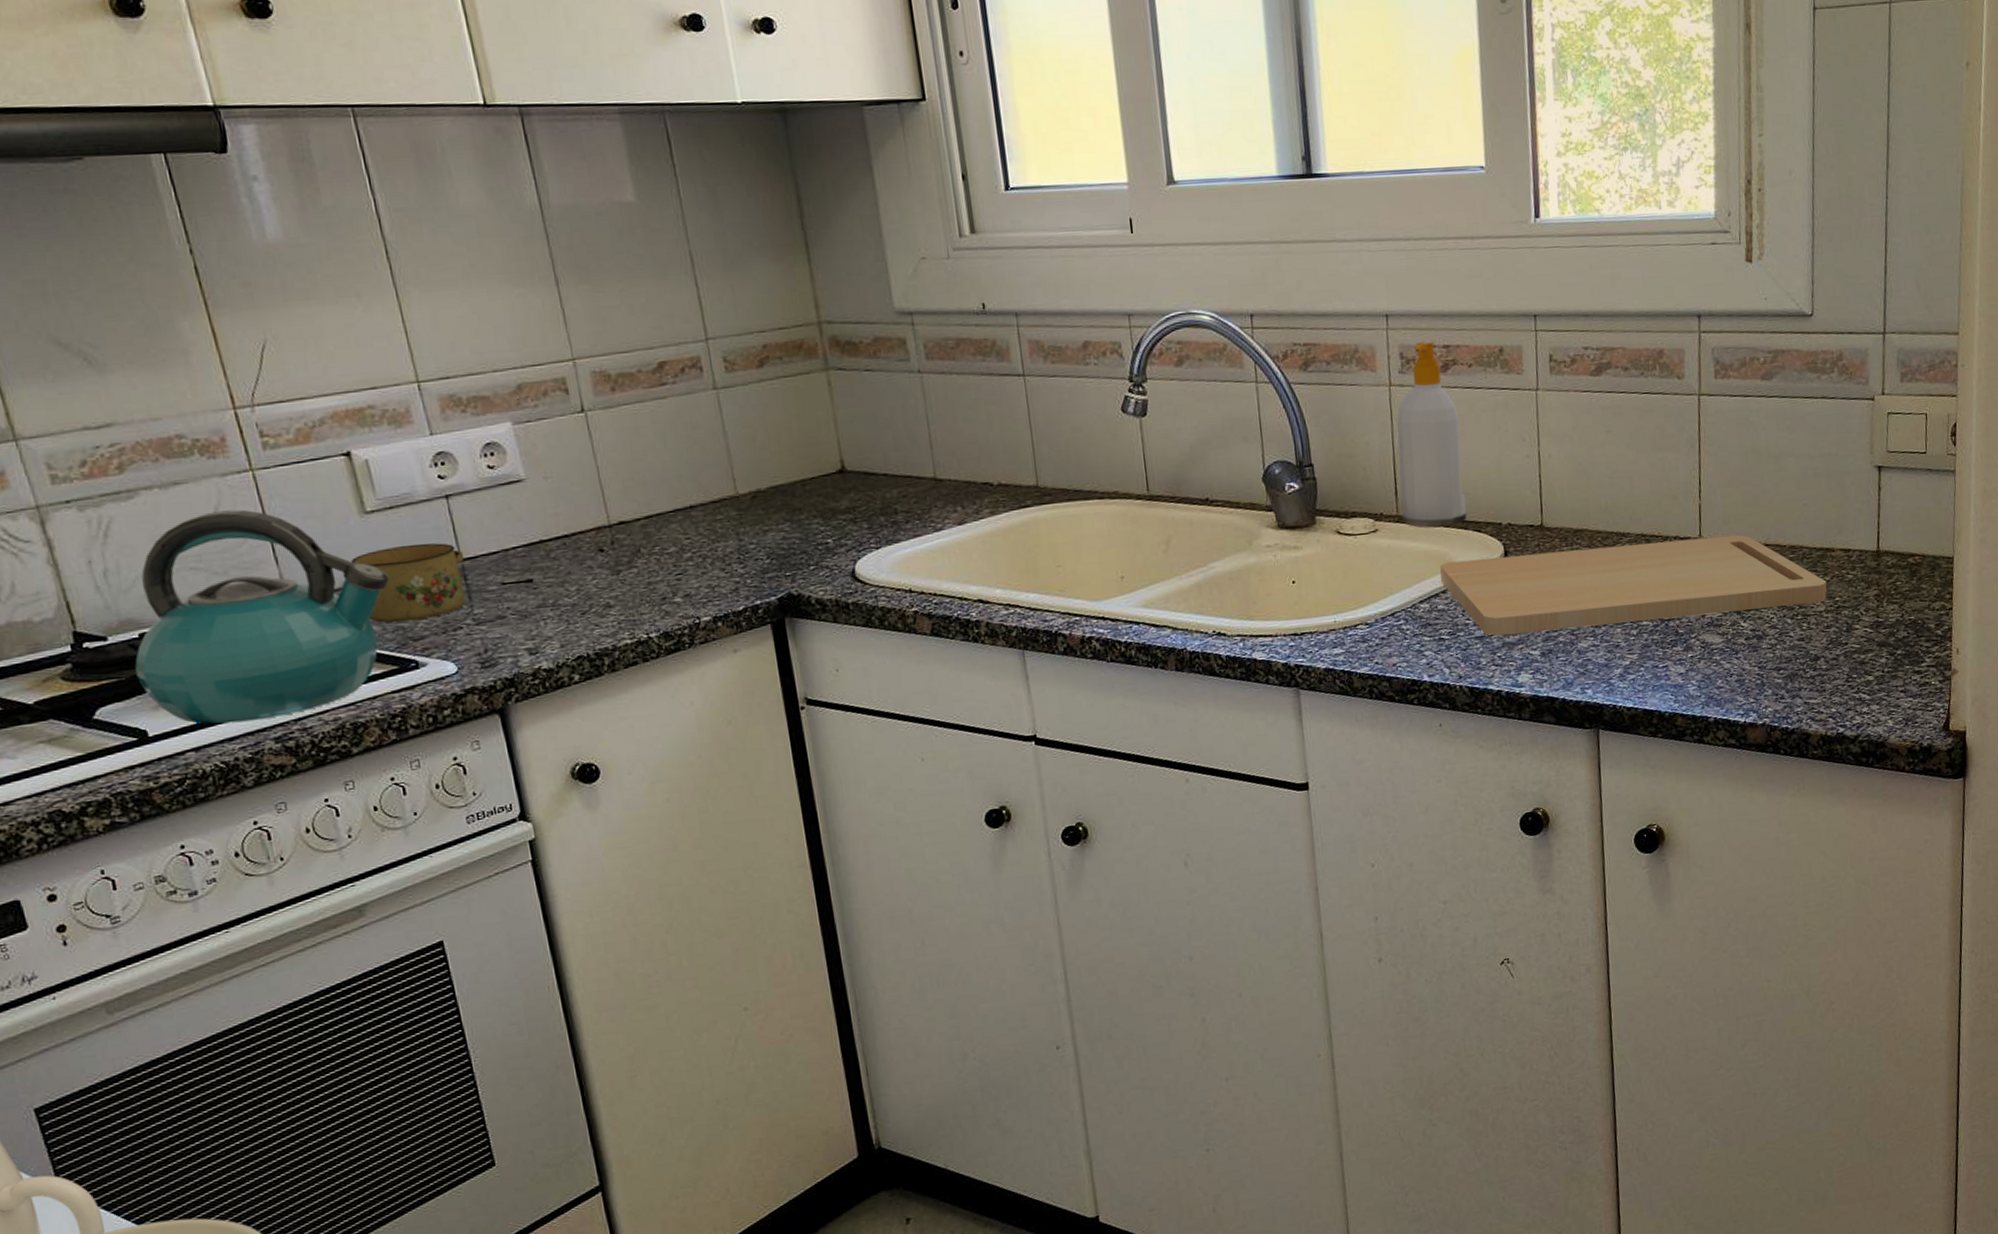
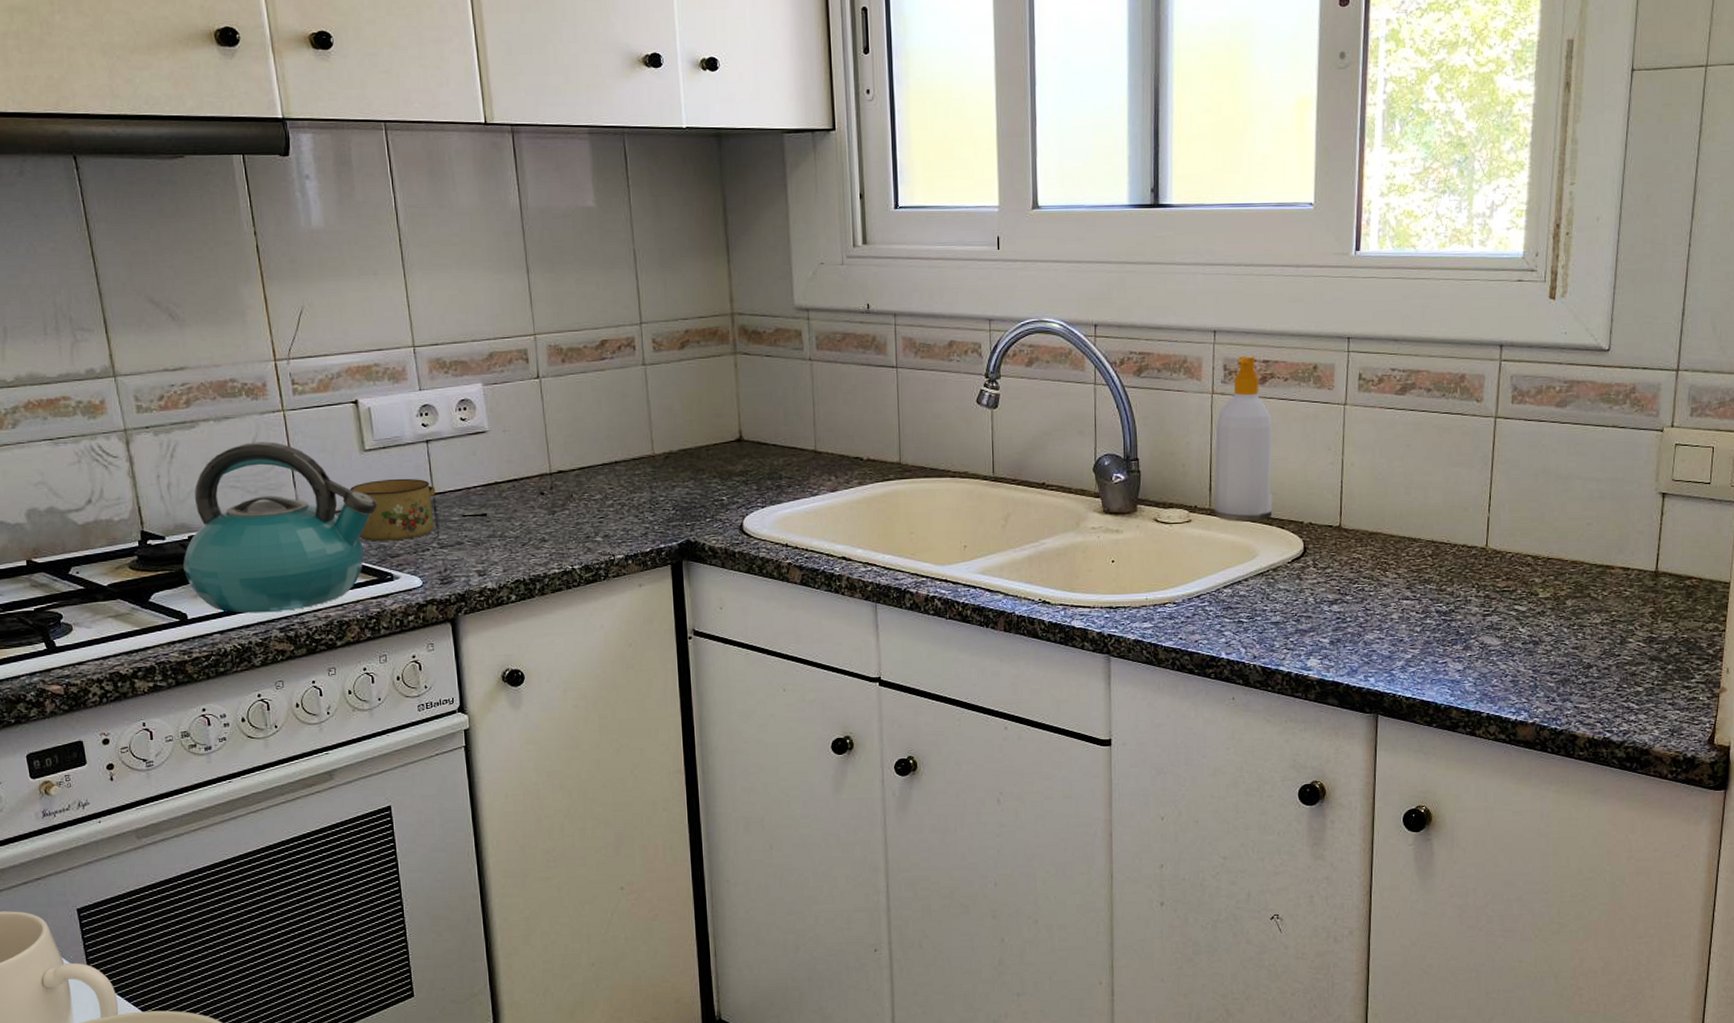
cutting board: present [1439,534,1827,636] -> none [1243,547,1605,623]

